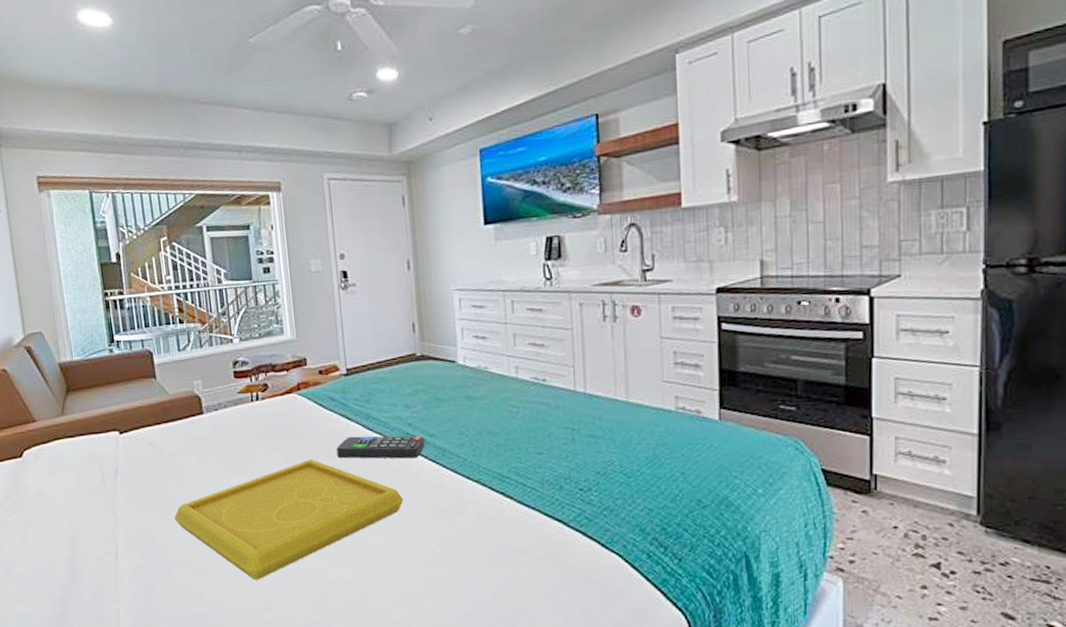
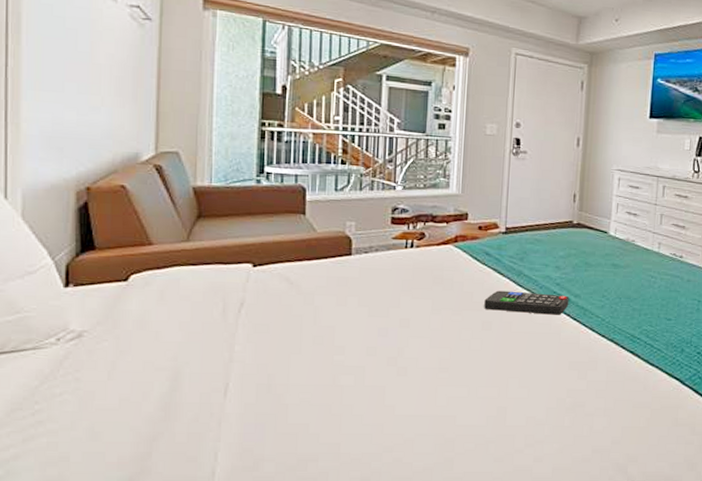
serving tray: present [174,459,403,580] -> none [301,308,541,423]

